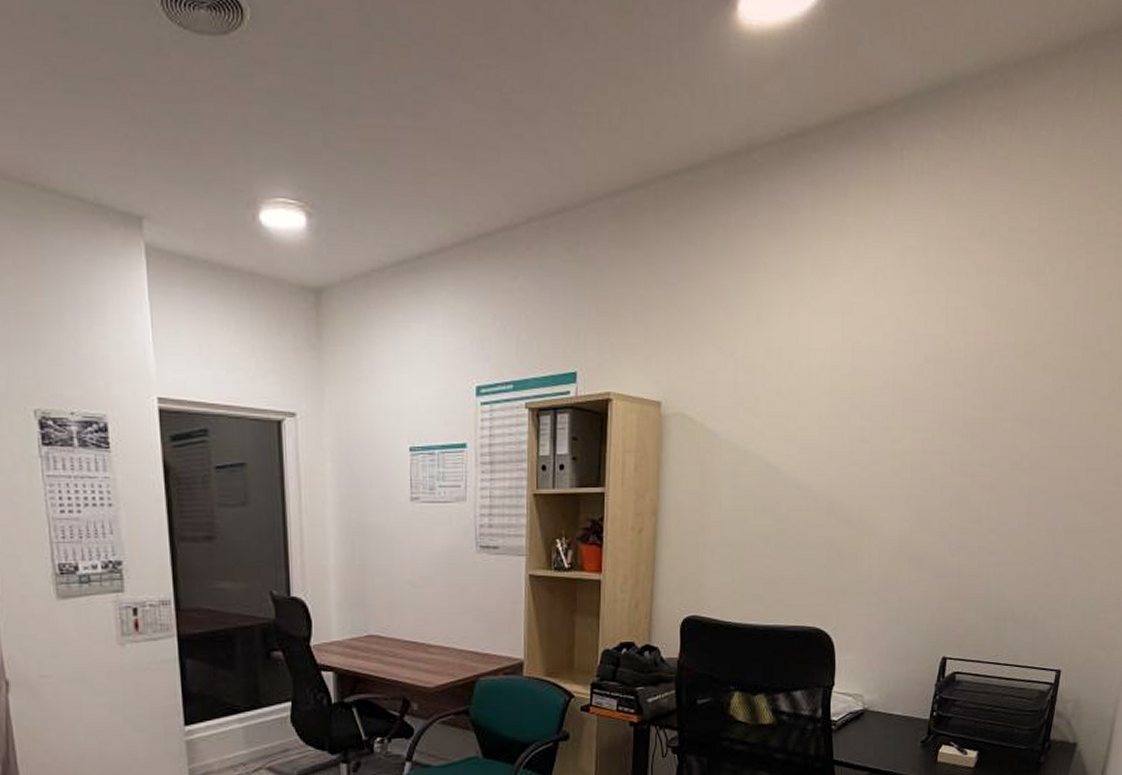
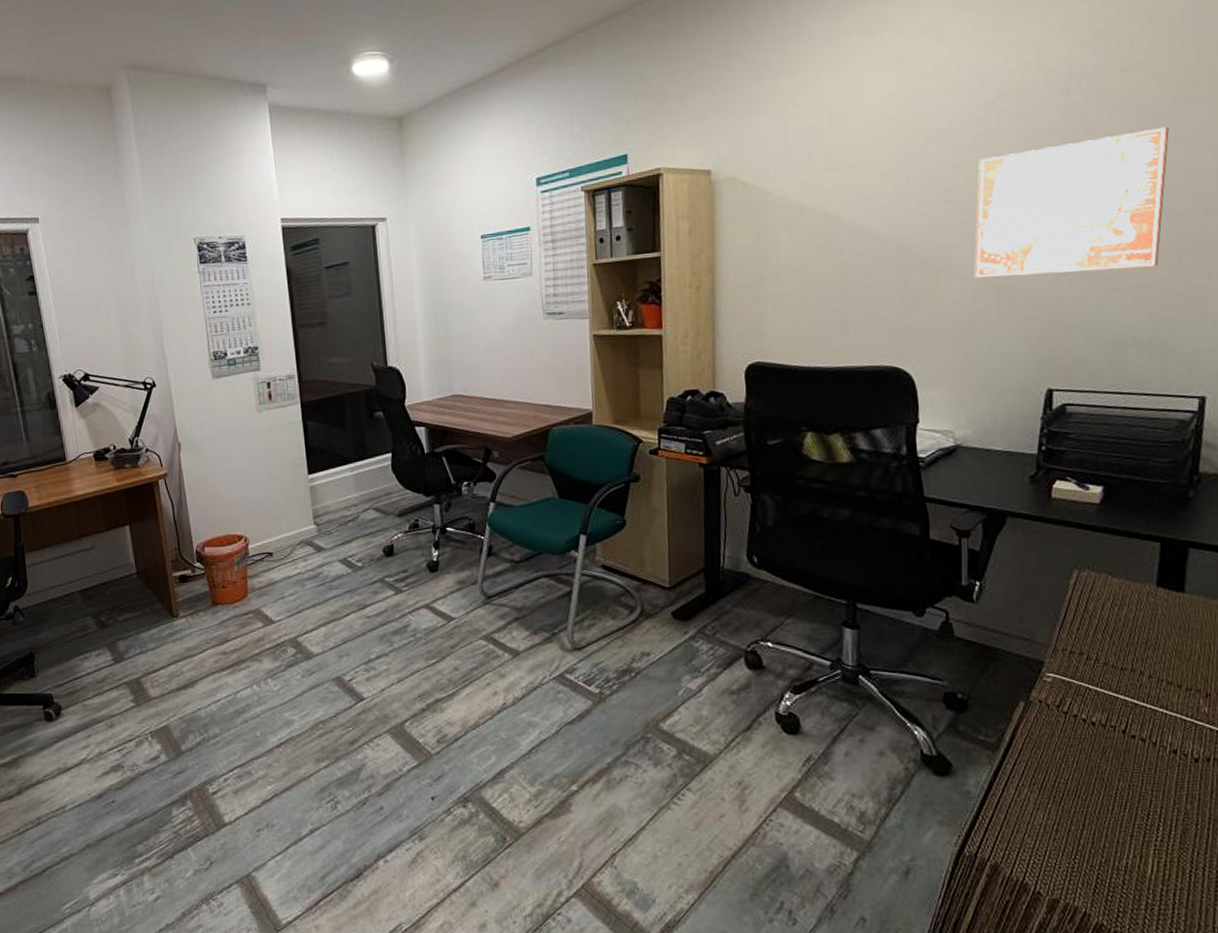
wall art: none [891,412,1056,546] -> present [973,126,1169,278]

